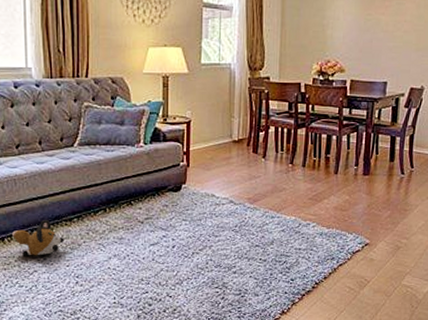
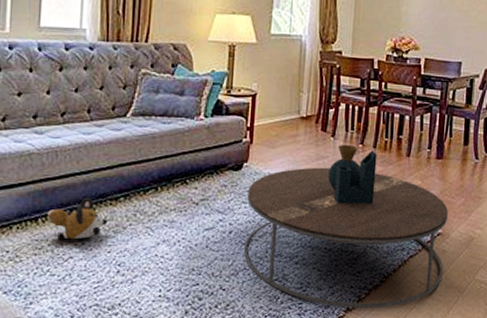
coffee table: none [187,164,376,312] -> present [244,144,449,309]

